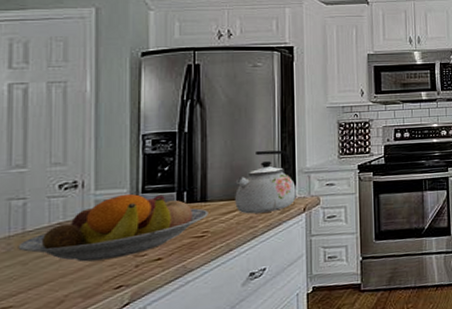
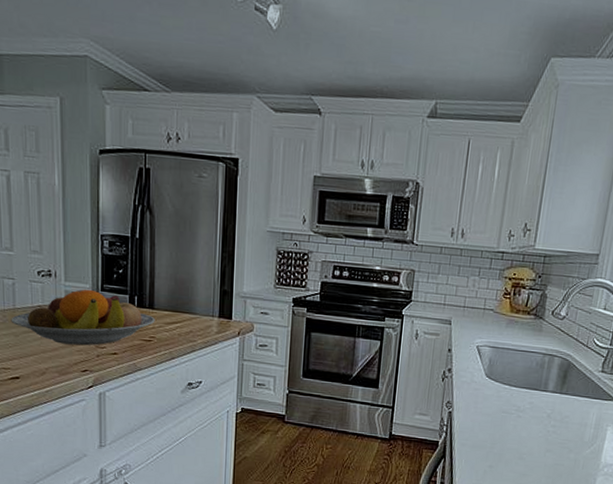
kettle: present [235,150,296,214] -> none [178,267,232,330]

